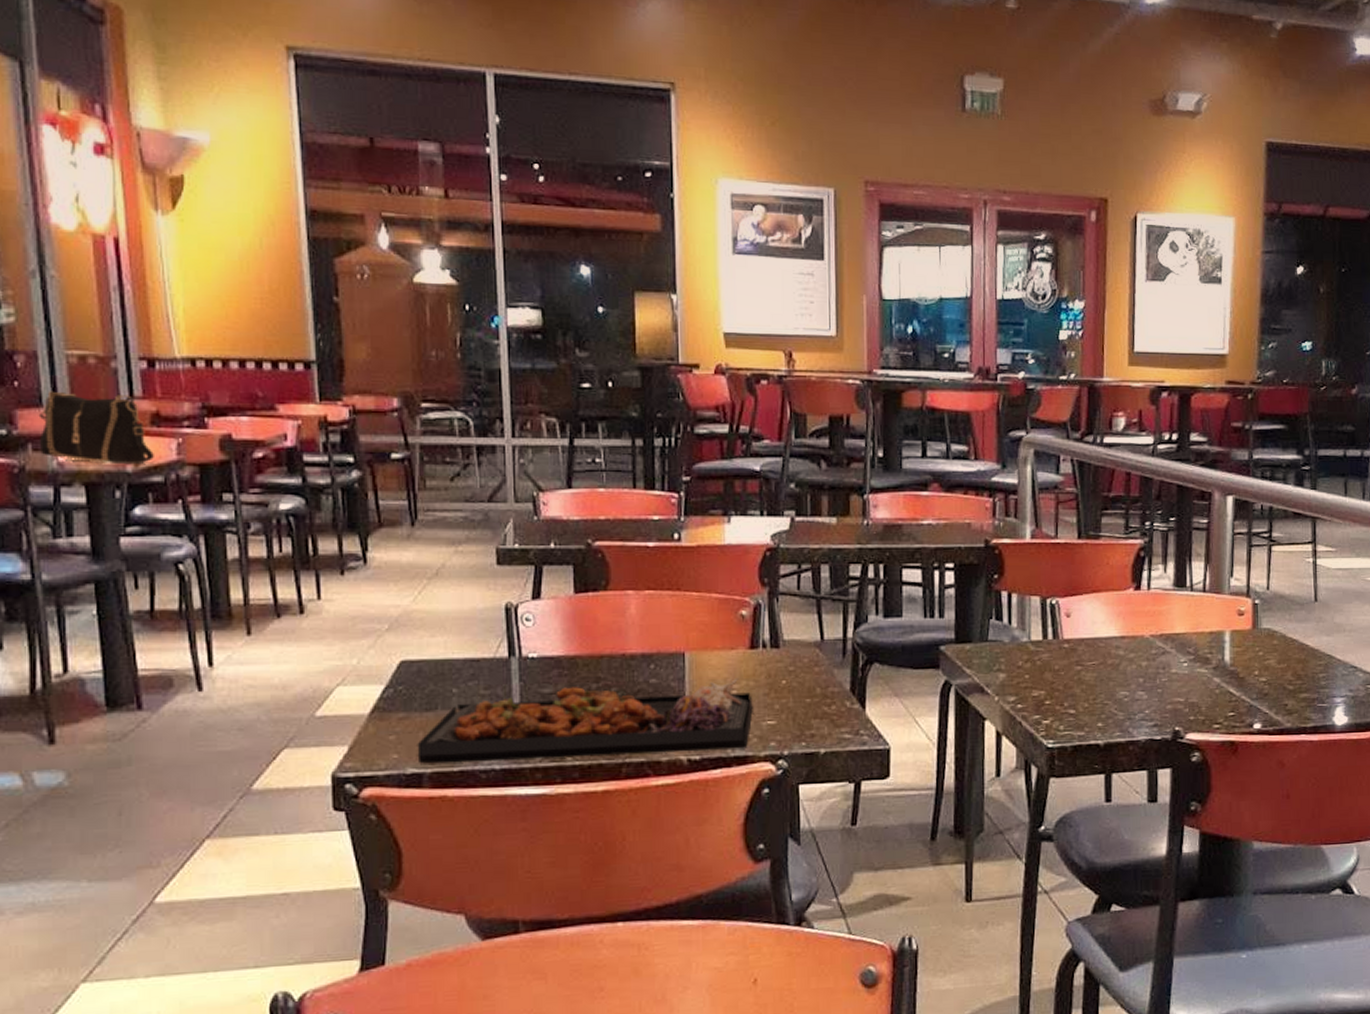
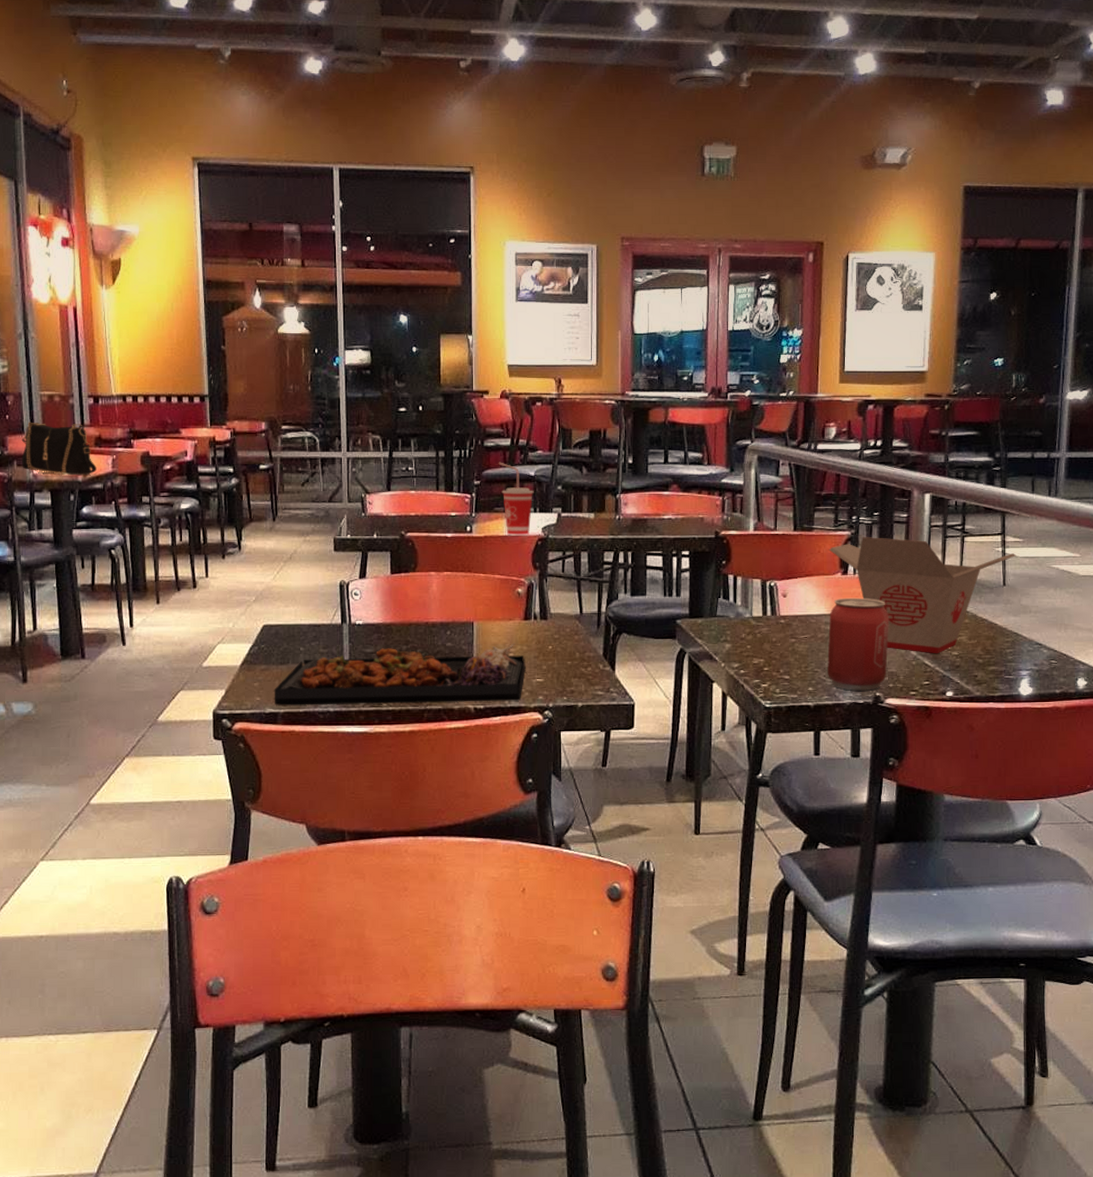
beverage cup: none [713,453,760,544] -> present [498,462,534,535]
takeout container: none [1118,546,1329,681] -> present [828,537,1016,654]
soda can: none [1119,617,1189,725] -> present [827,597,890,691]

